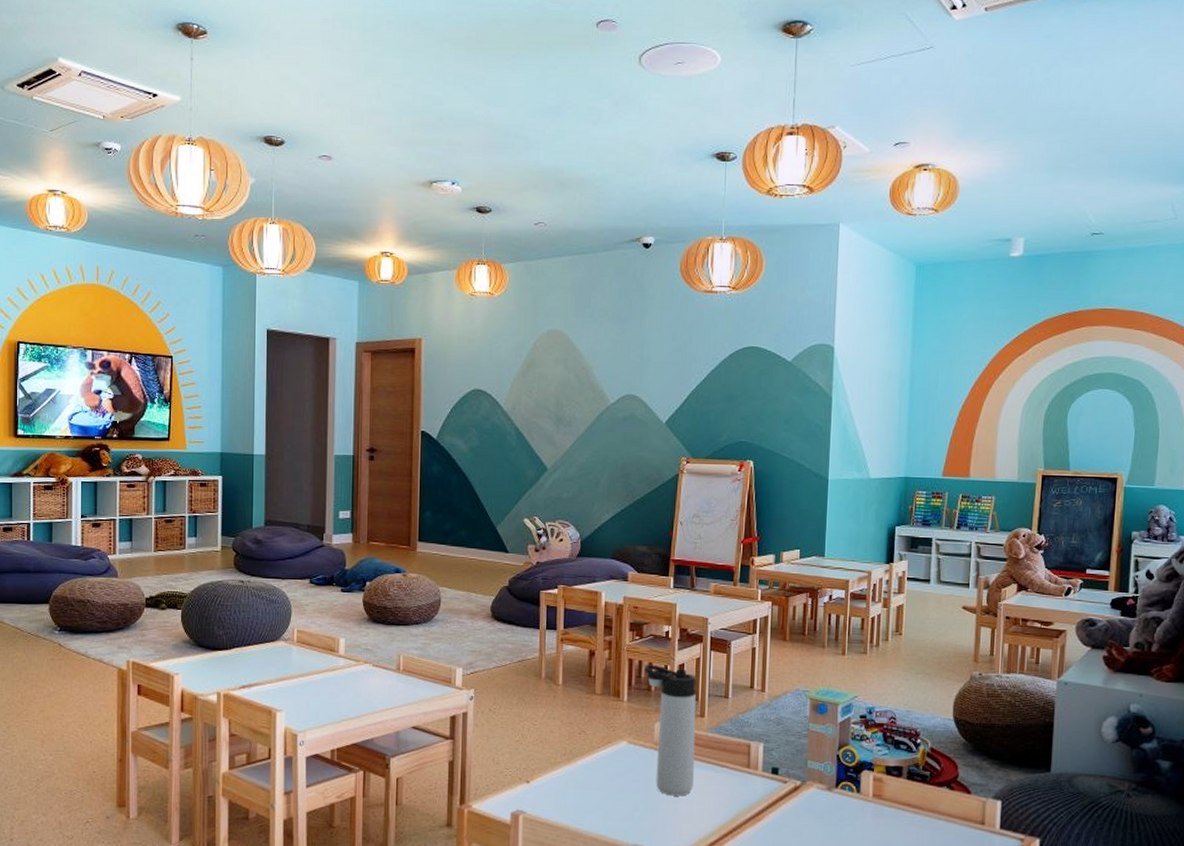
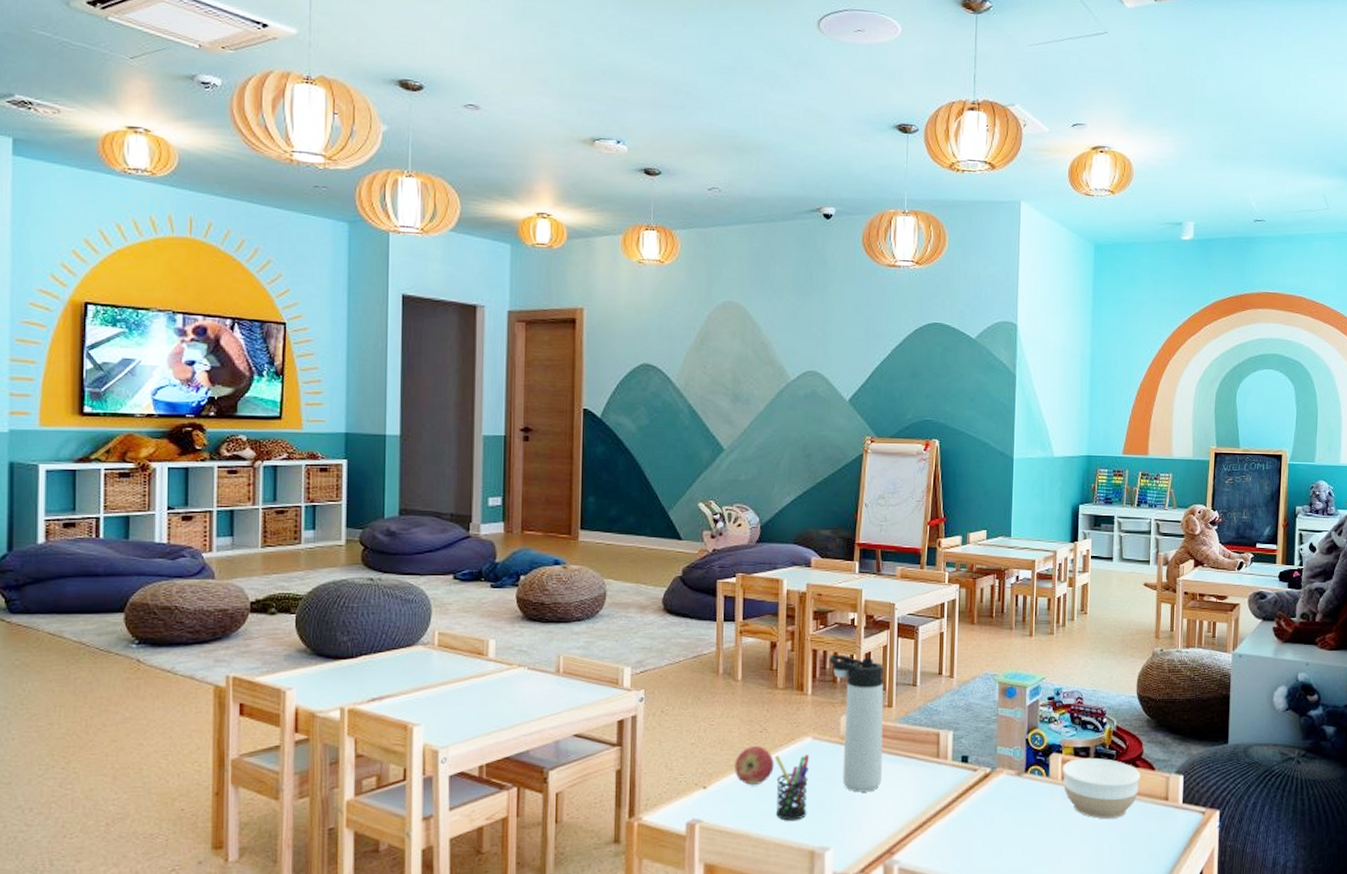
apple: none [555,745,592,782] -> present [735,745,774,785]
pen holder: none [592,756,625,818] -> present [774,754,810,821]
bowl: none [873,777,956,839] -> present [1062,757,1141,819]

